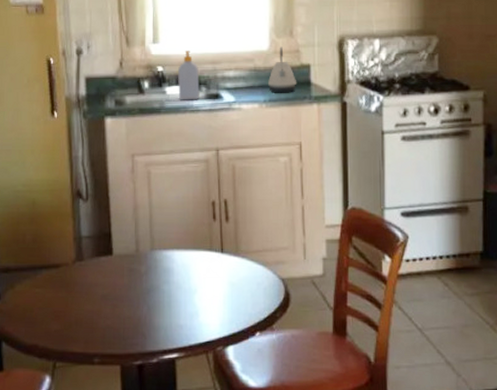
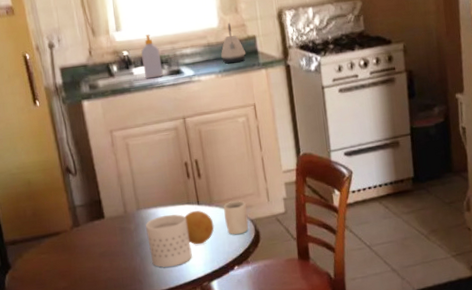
mug: none [158,260,208,322] -> present [146,214,192,268]
fruit: none [204,259,238,301] -> present [184,210,214,245]
mug: none [251,254,279,295] -> present [224,200,249,235]

